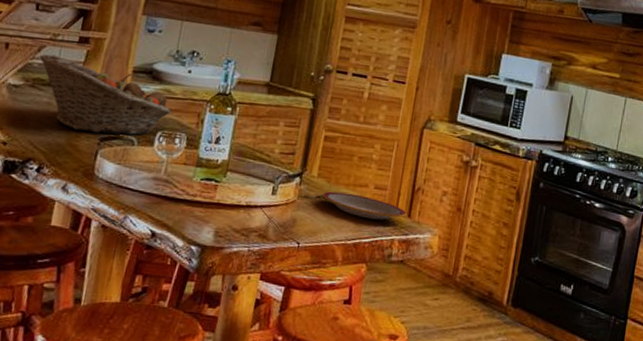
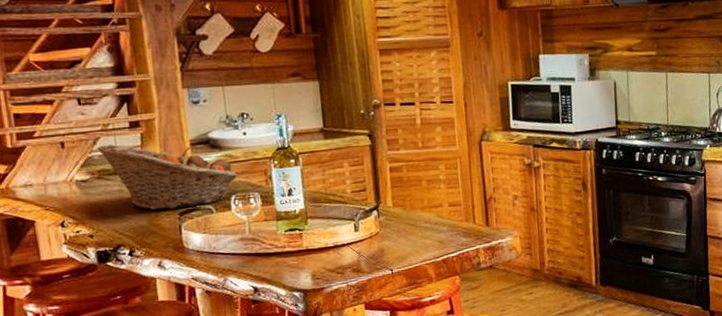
plate: present [322,191,407,221] -> none [402,215,485,236]

